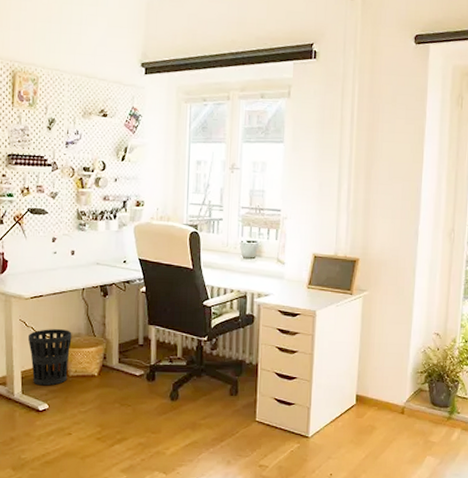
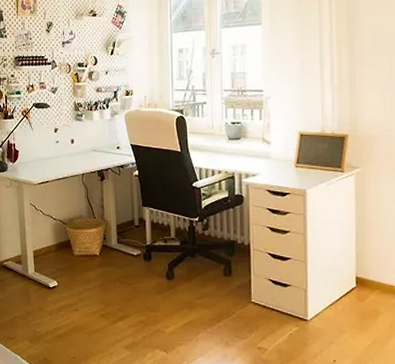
wastebasket: present [28,329,72,386] -> none [38,212,75,265]

